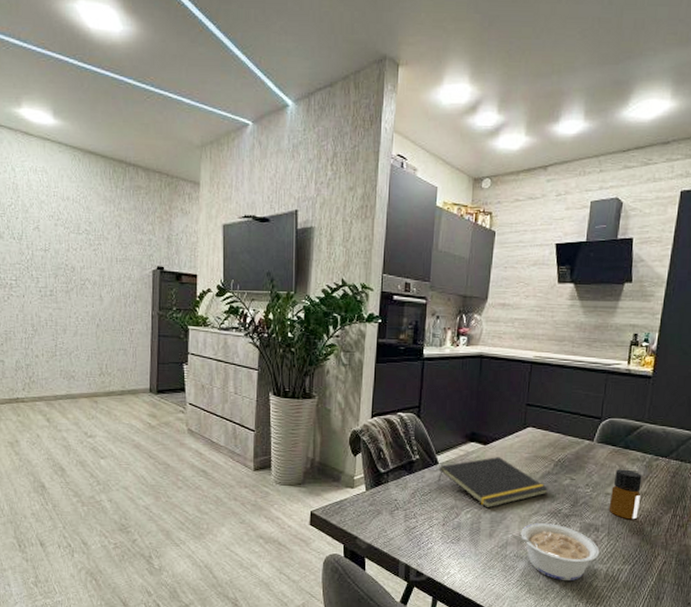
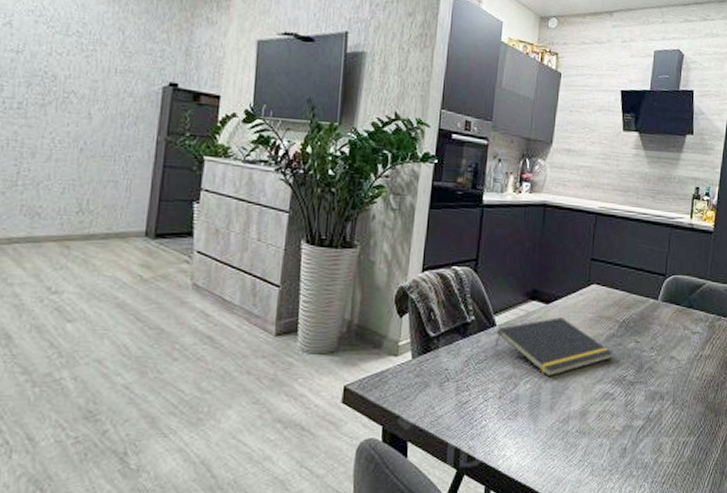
legume: present [510,523,600,581] -> none [573,392,665,459]
bottle: present [608,469,642,520] -> none [673,330,706,386]

